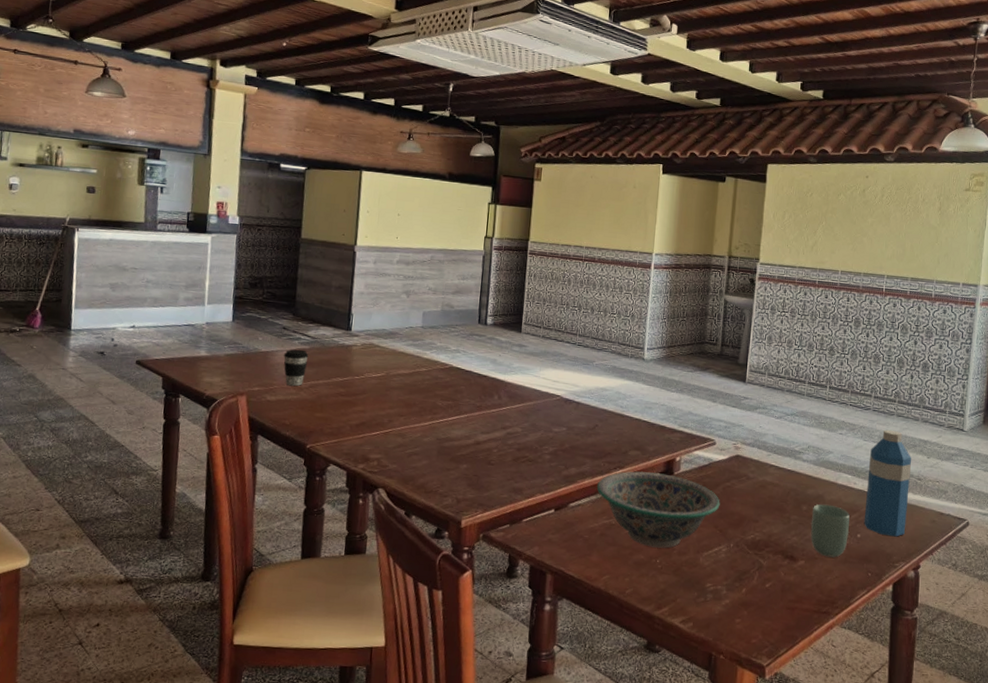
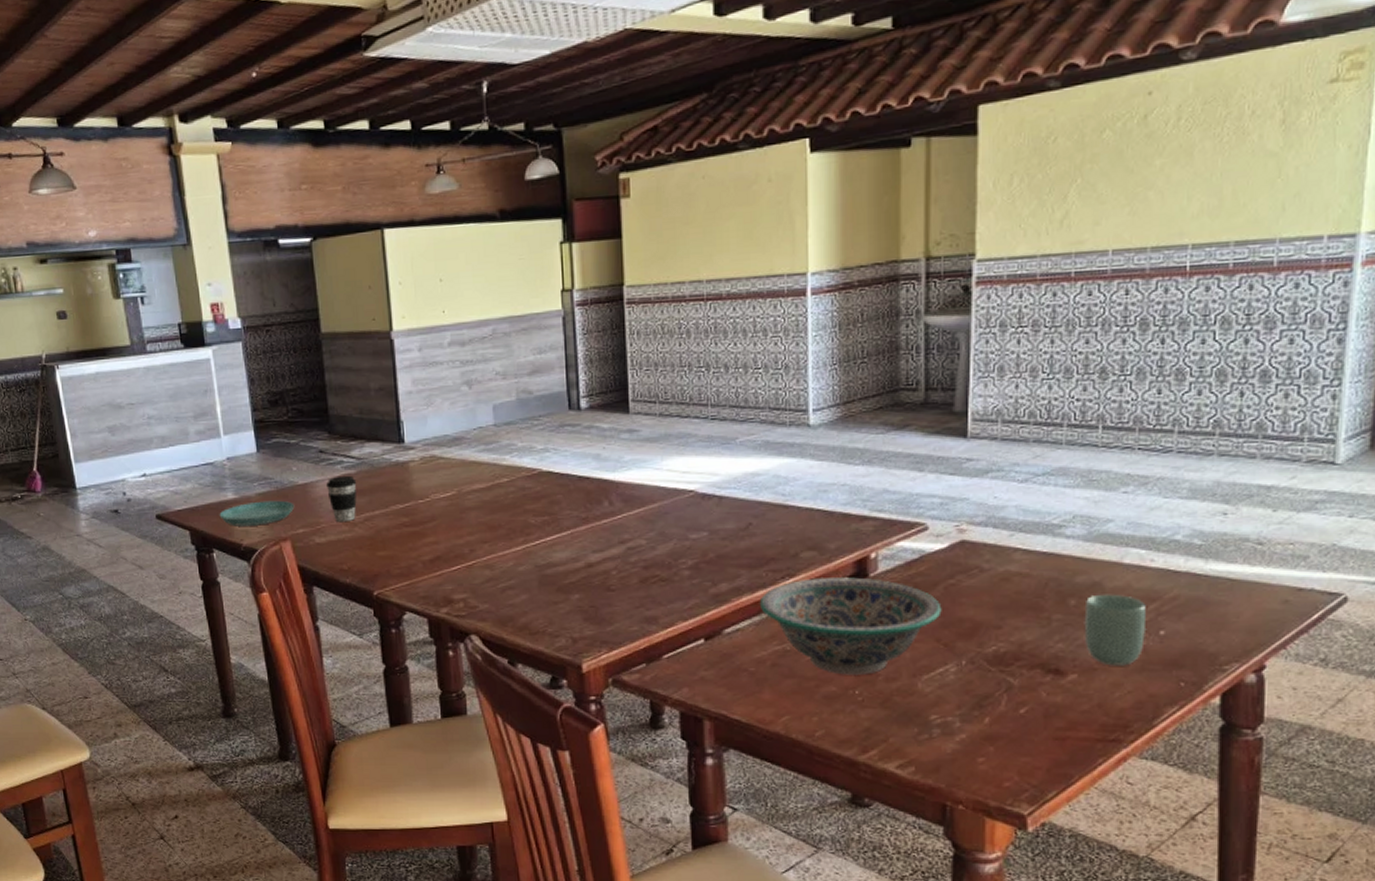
saucer: none [190,360,255,381] -> present [219,500,295,526]
water bottle: present [864,429,912,537] -> none [1169,477,1247,629]

